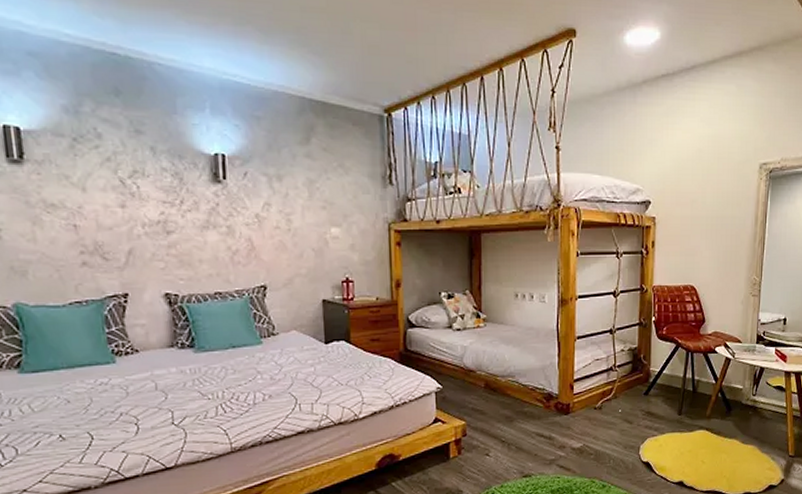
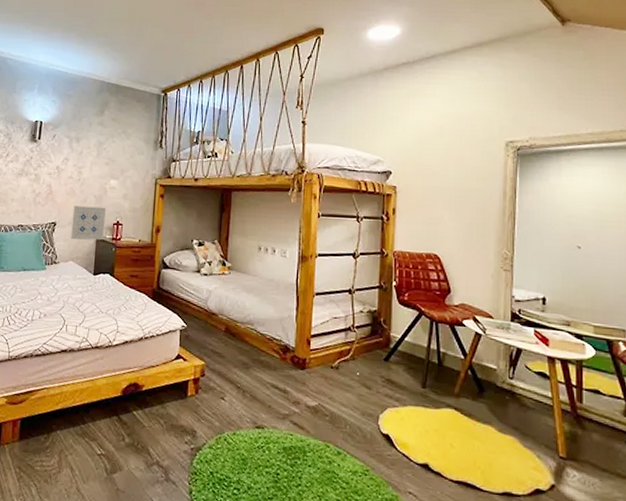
wall art: none [286,262,332,305] -> present [71,205,106,241]

